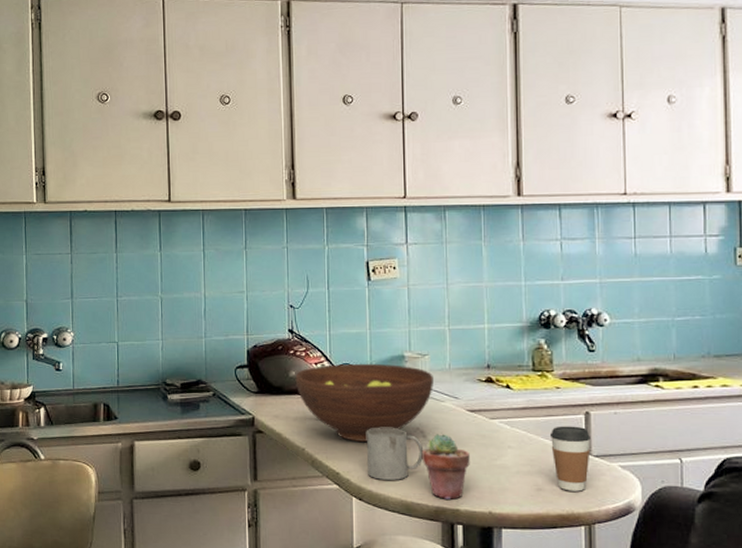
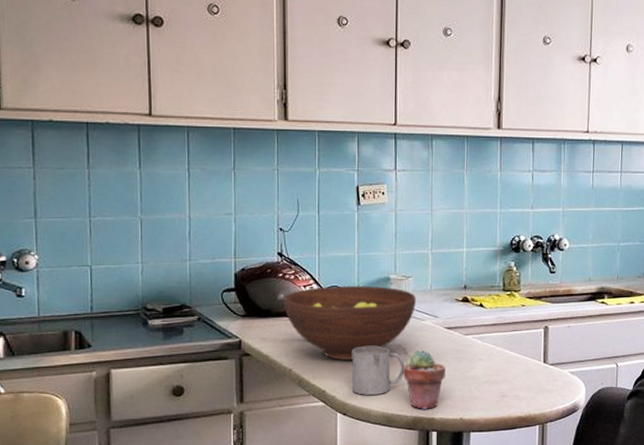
coffee cup: present [549,426,591,492] -> none [514,339,548,396]

